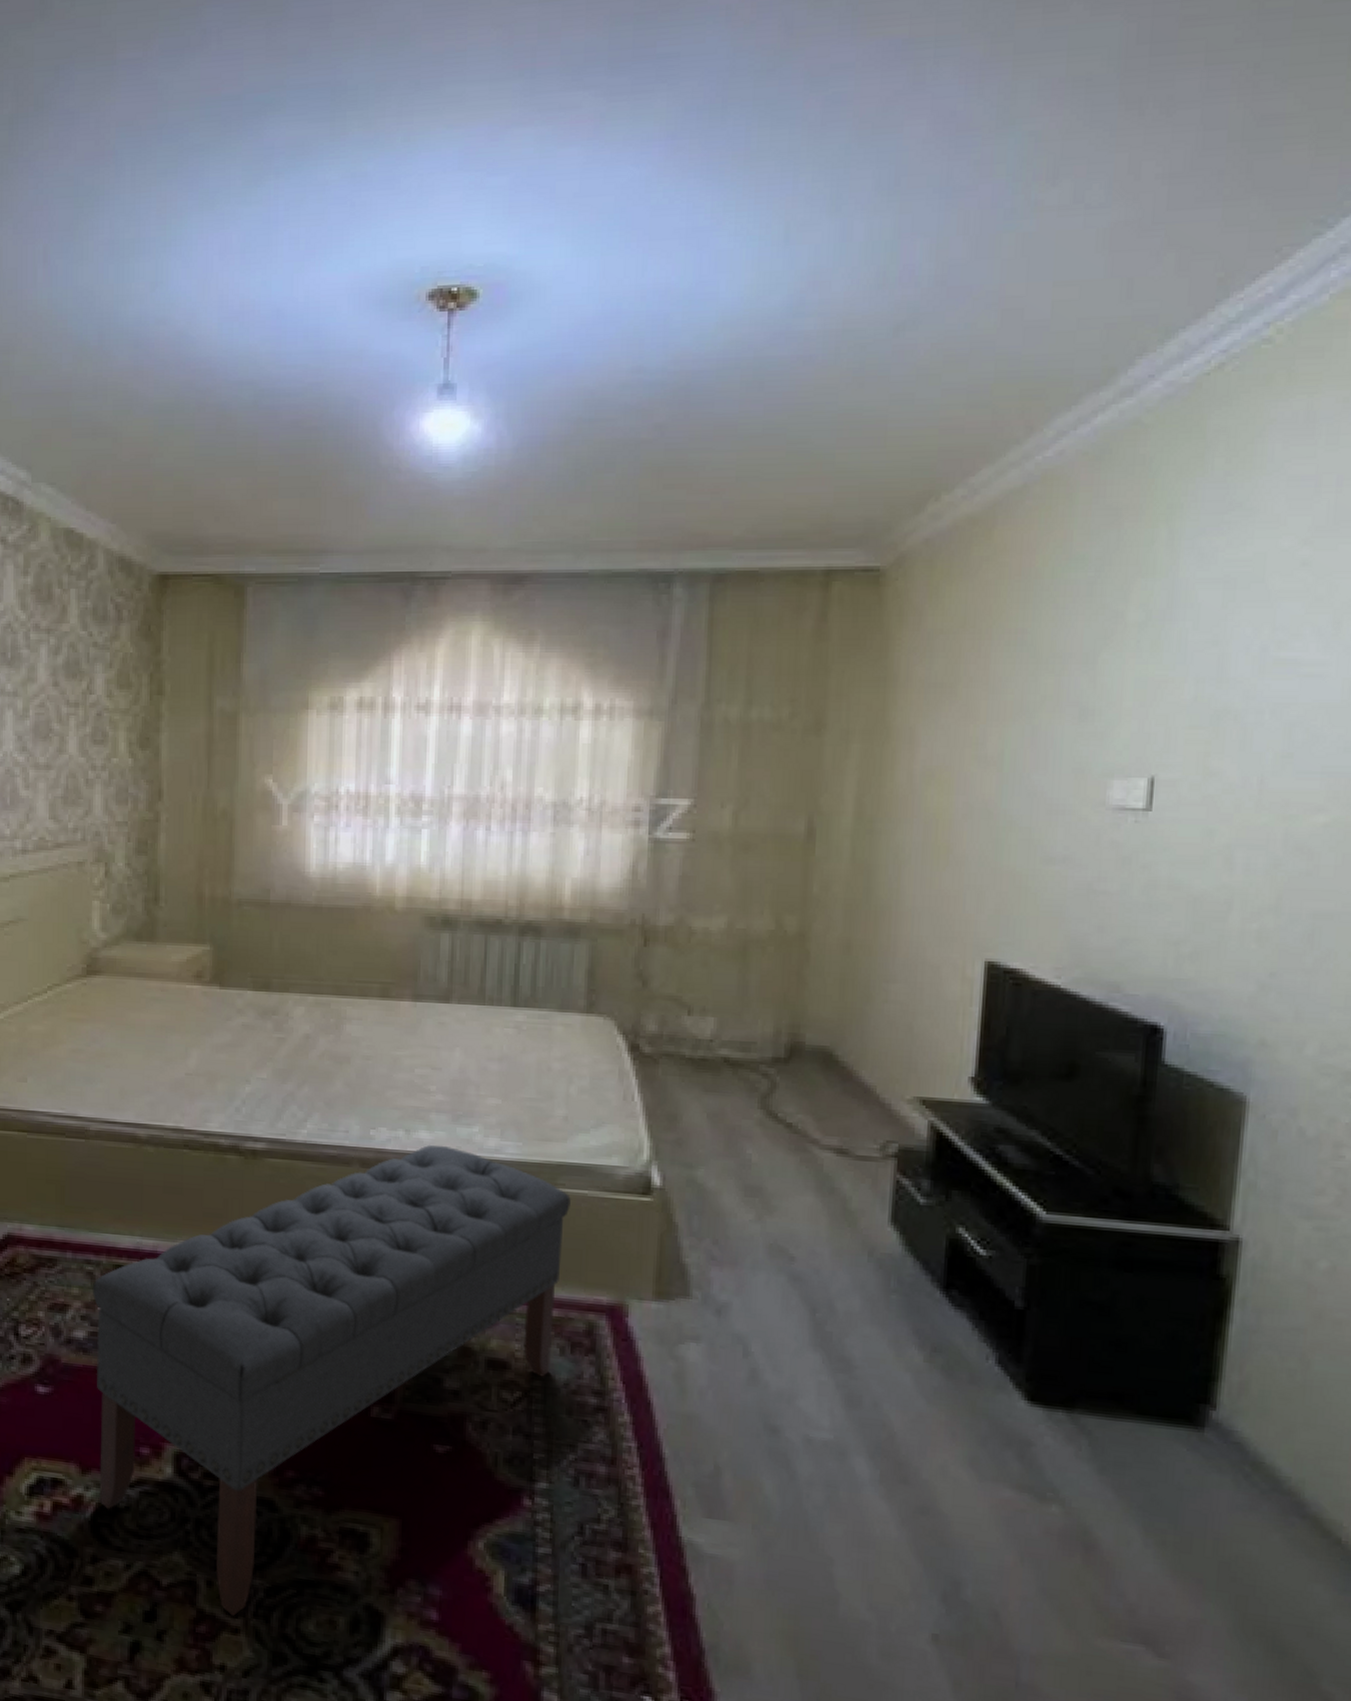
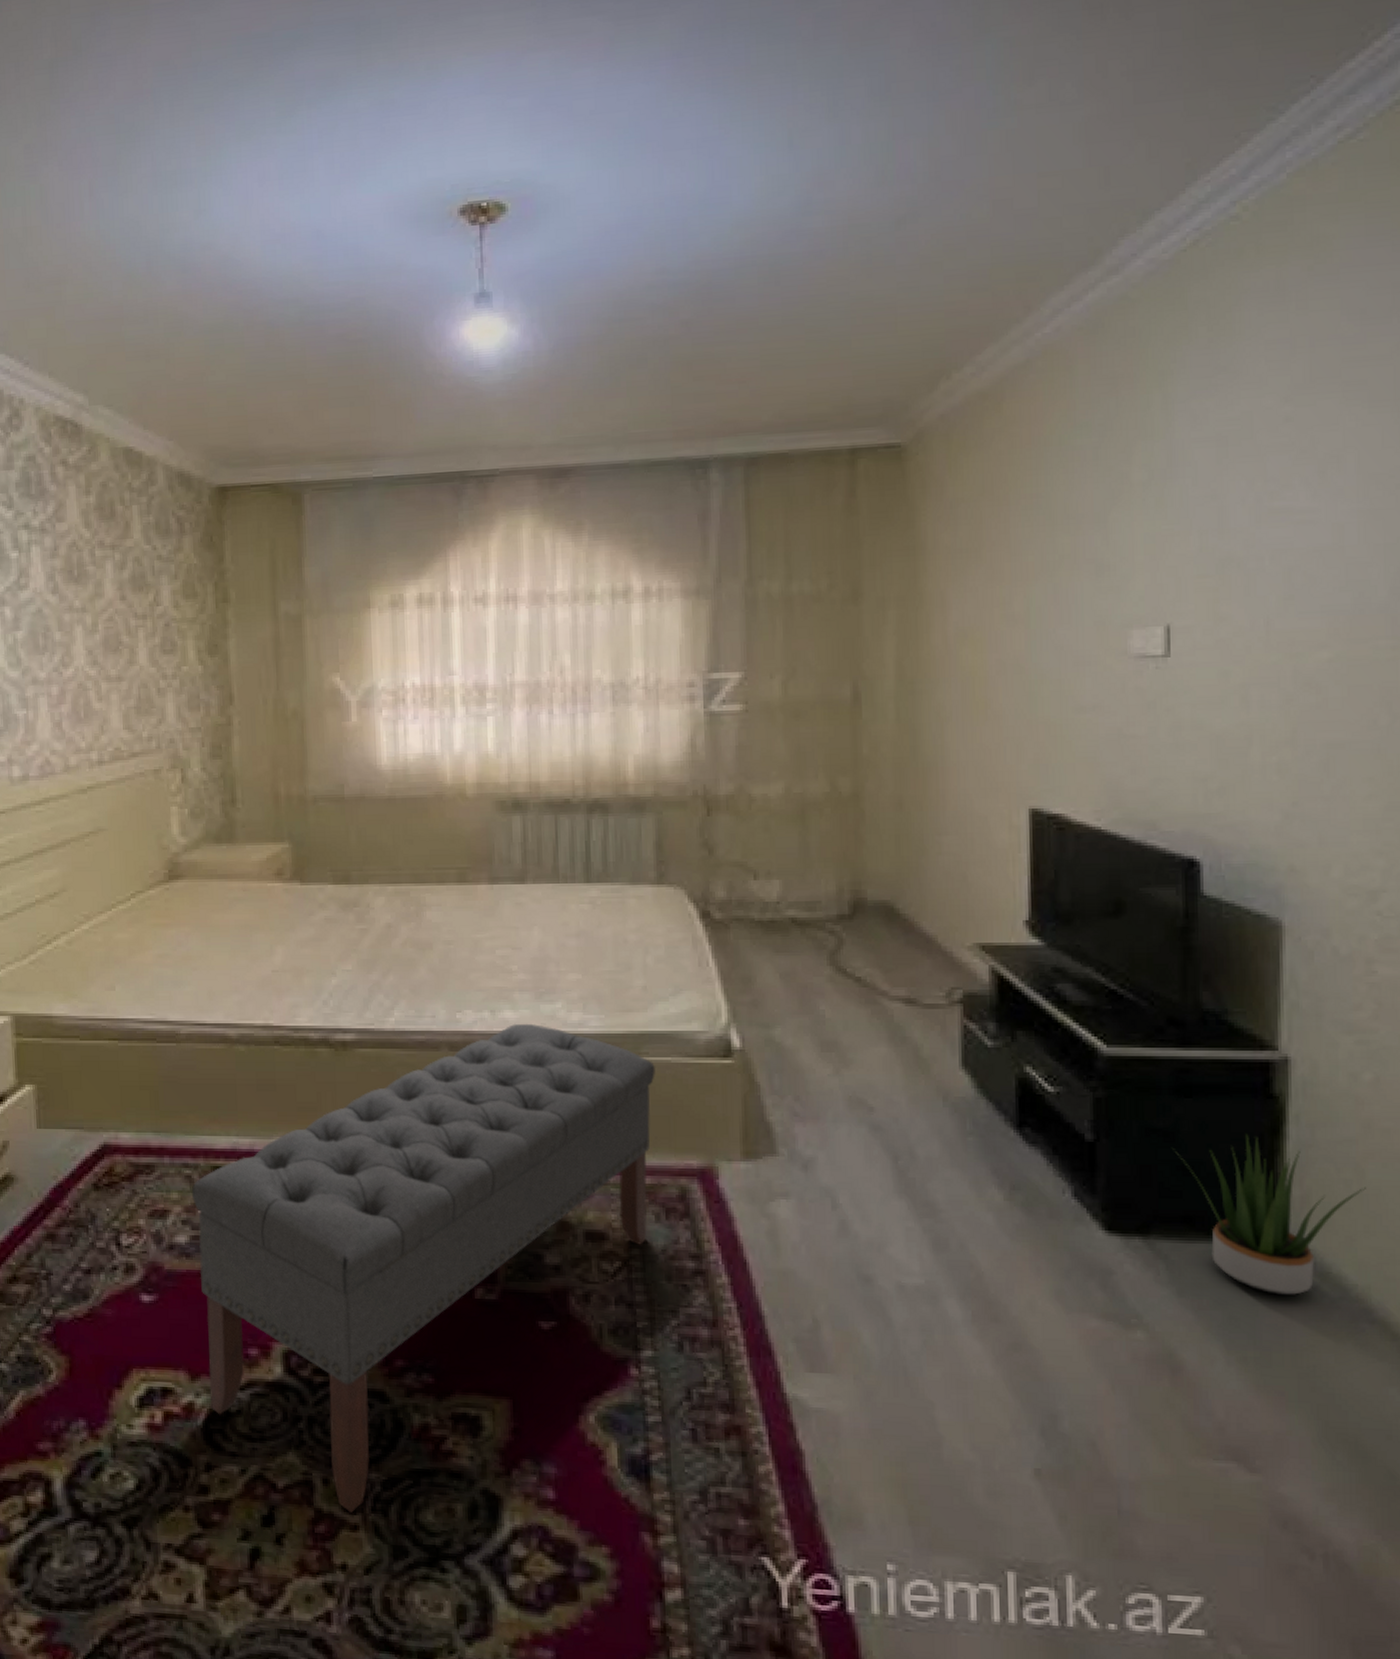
potted plant: none [1107,1314,1310,1483] -> present [1172,1134,1366,1296]

